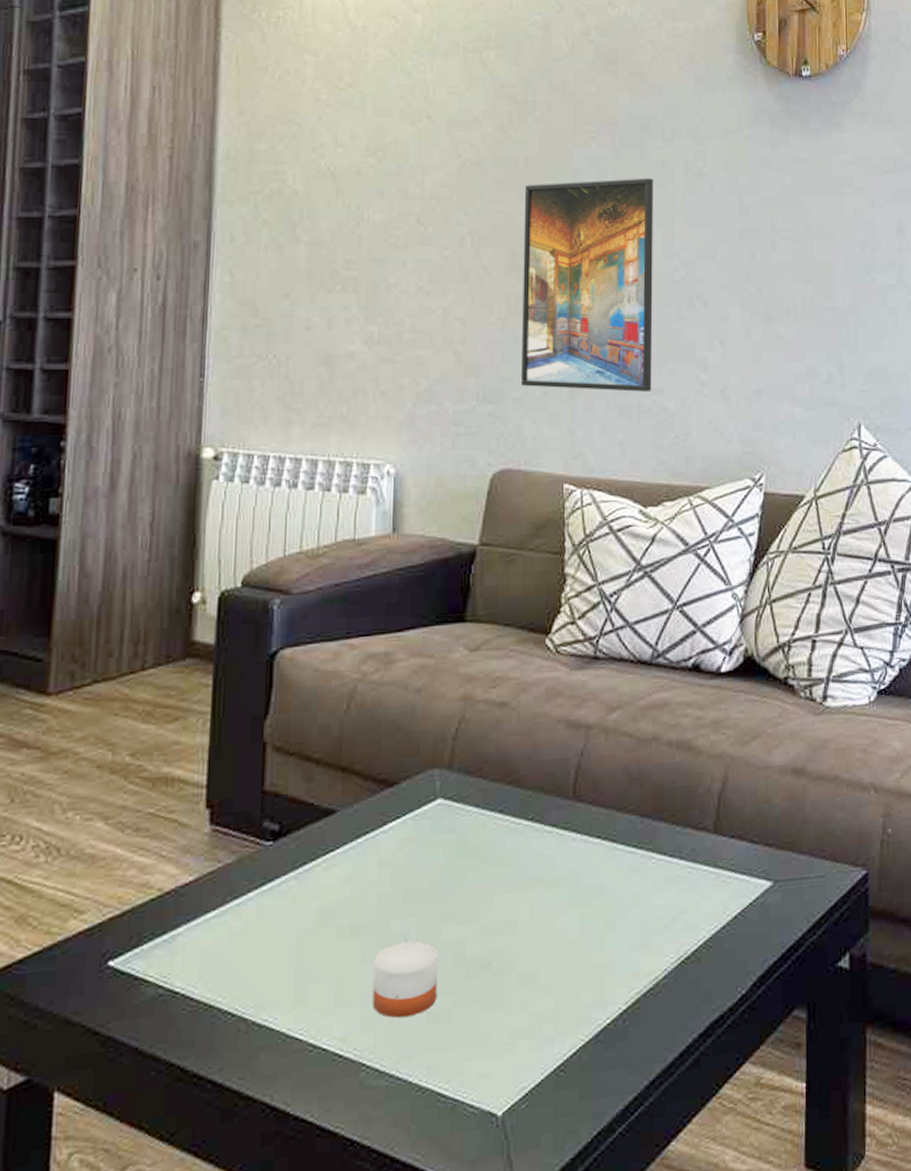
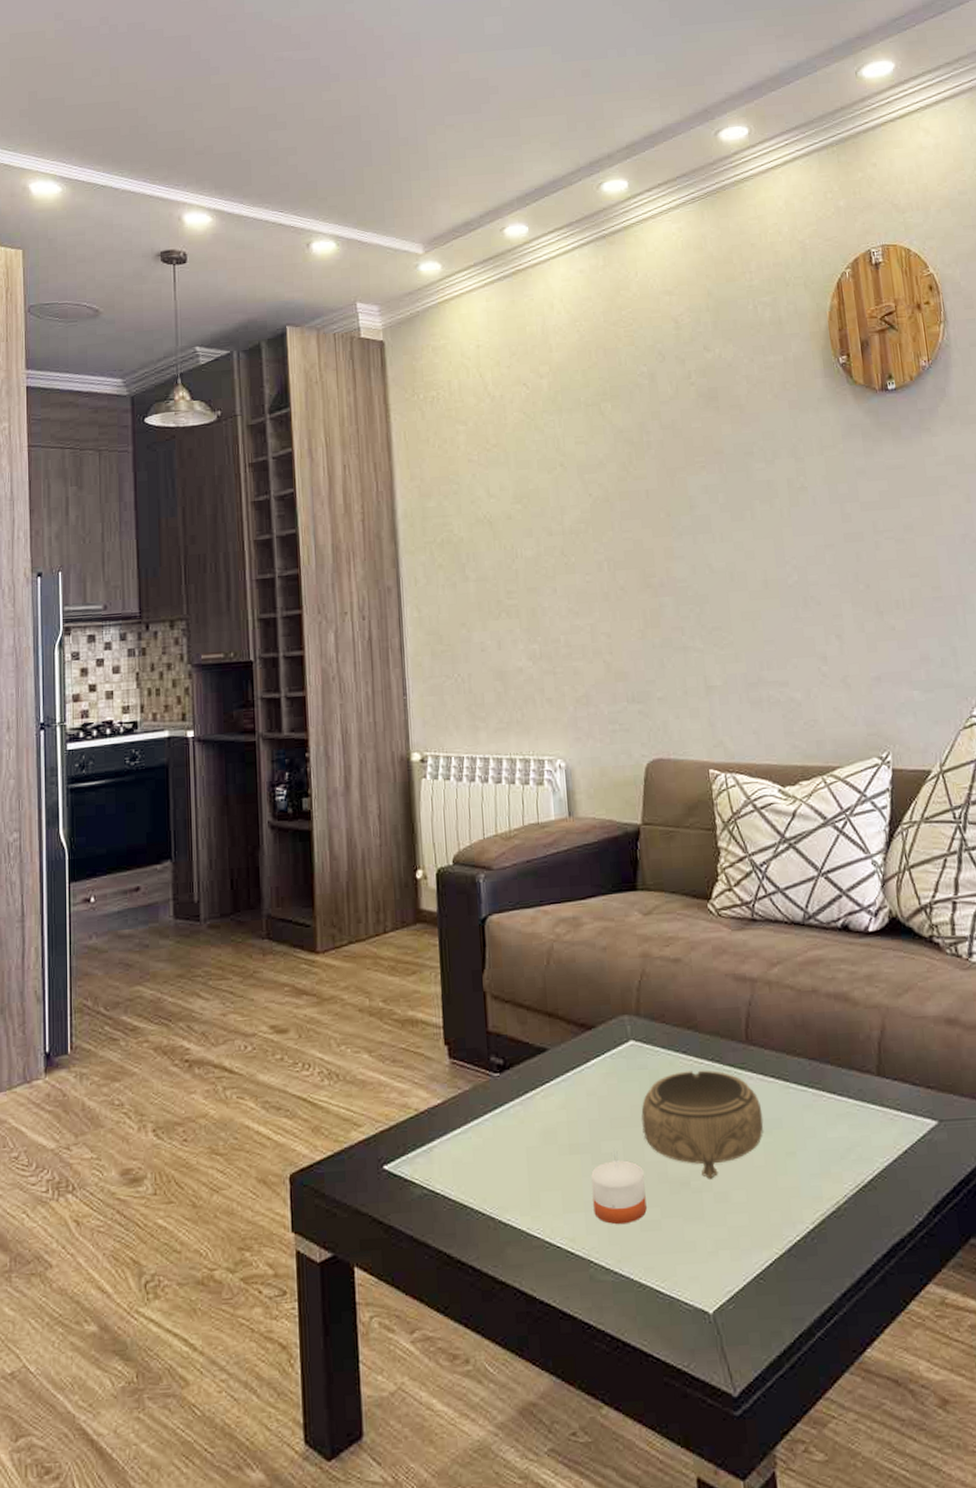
decorative bowl: none [442,831,583,959] -> present [641,1070,764,1179]
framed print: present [520,178,654,392] -> none [648,496,779,687]

